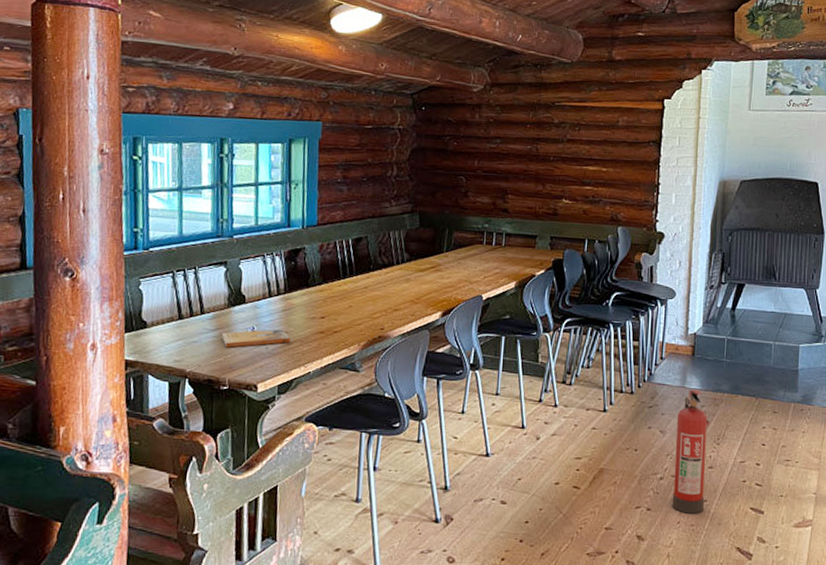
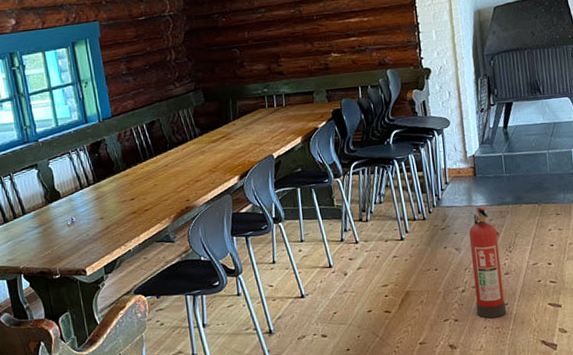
book: present [221,328,291,348] -> none [44,215,108,241]

